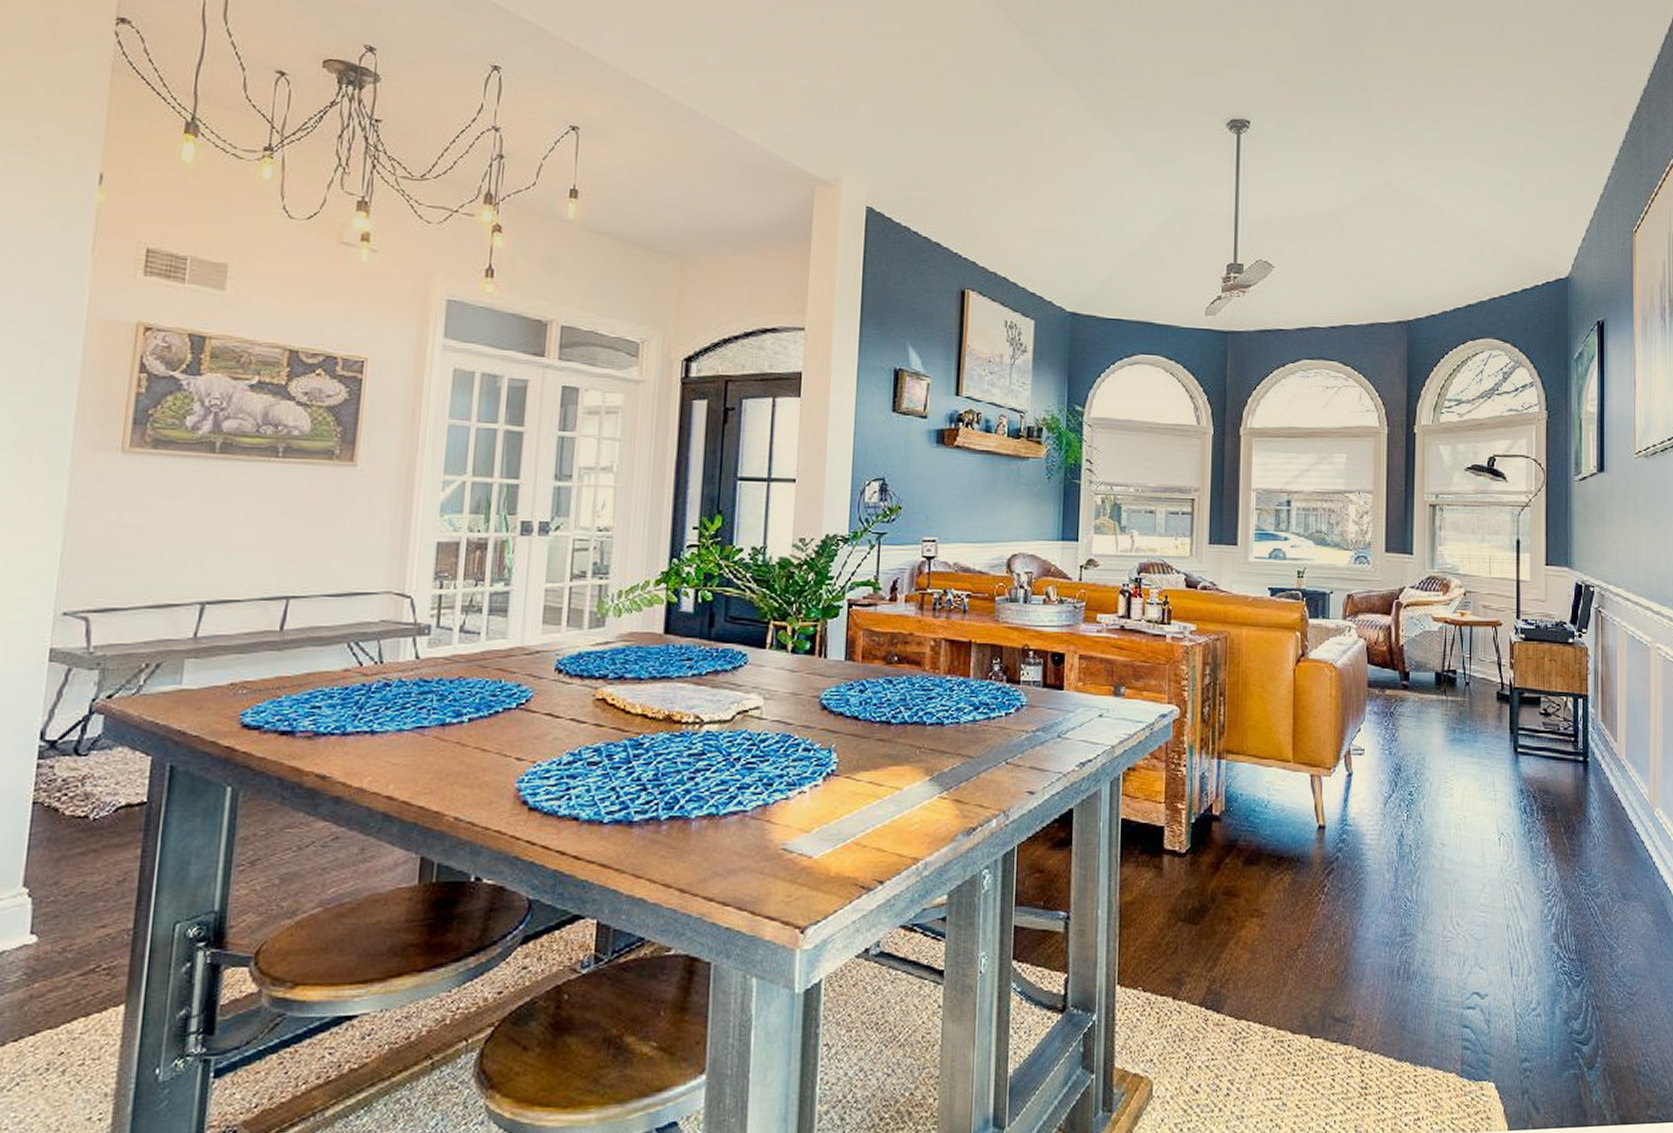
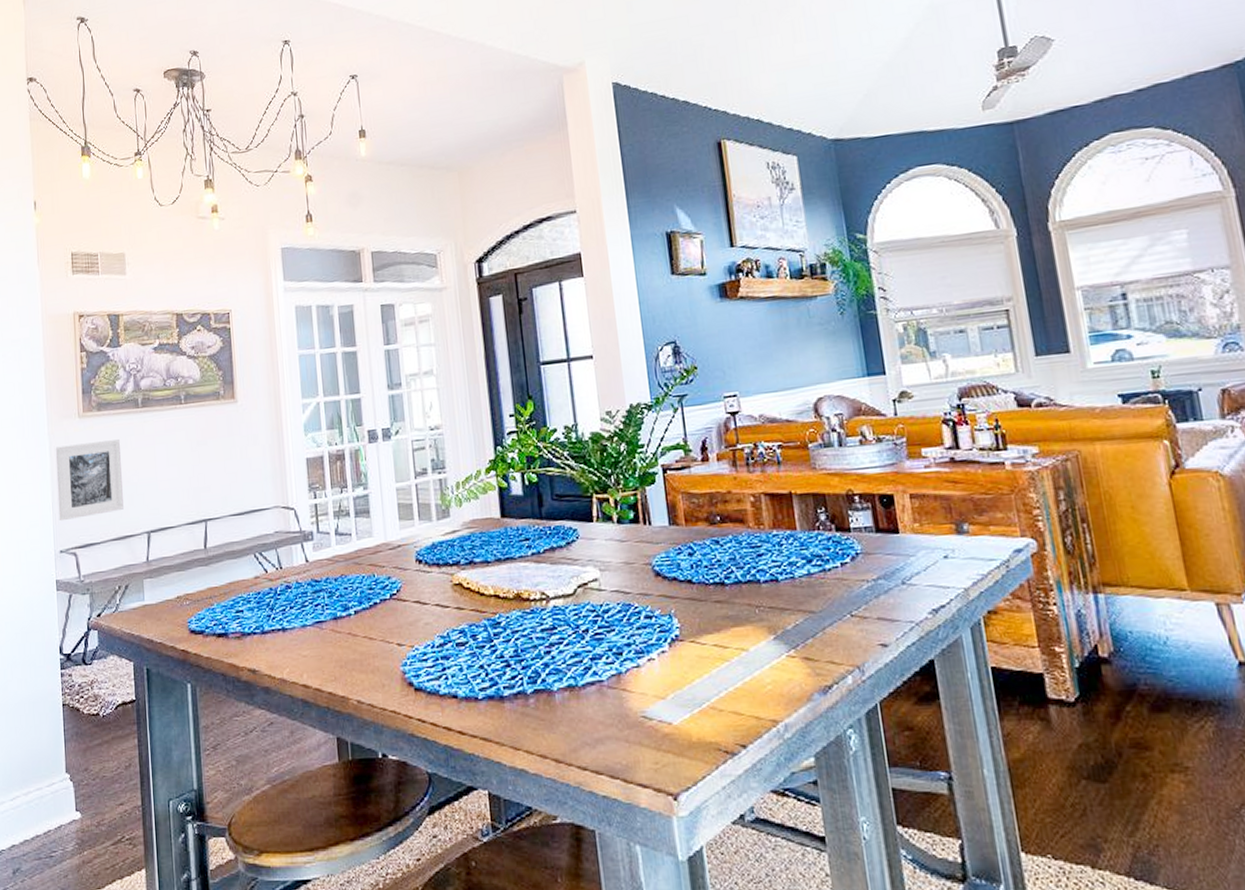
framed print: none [68,484,181,577] -> present [55,439,124,522]

